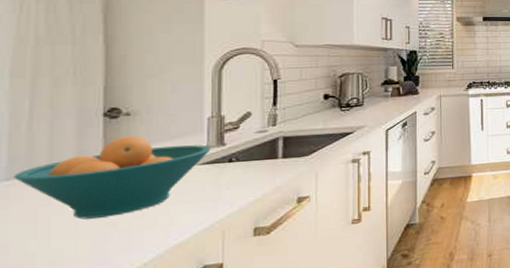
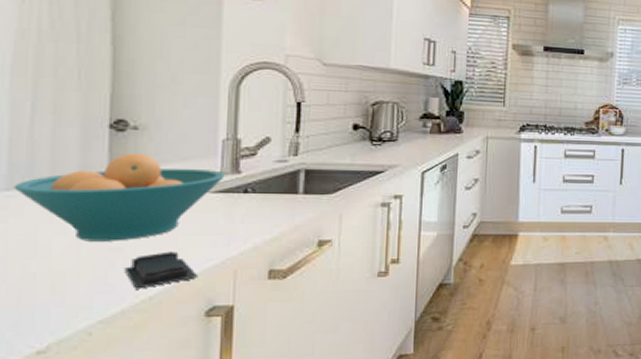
soap bar: none [120,220,189,258] -> present [124,251,198,289]

